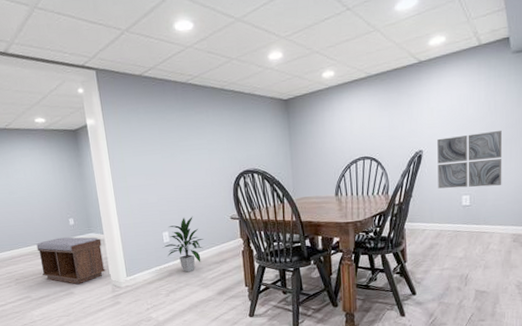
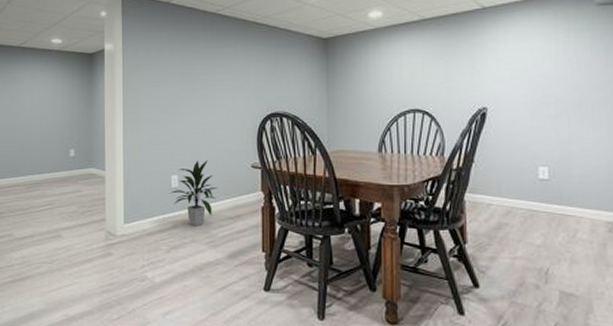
bench: present [36,237,106,285] -> none [30,170,101,227]
wall art: present [437,130,503,189] -> none [505,91,591,158]

